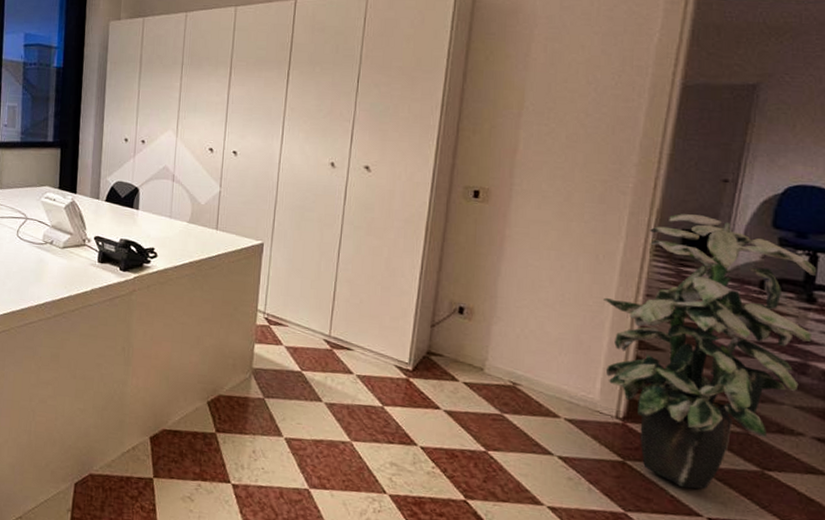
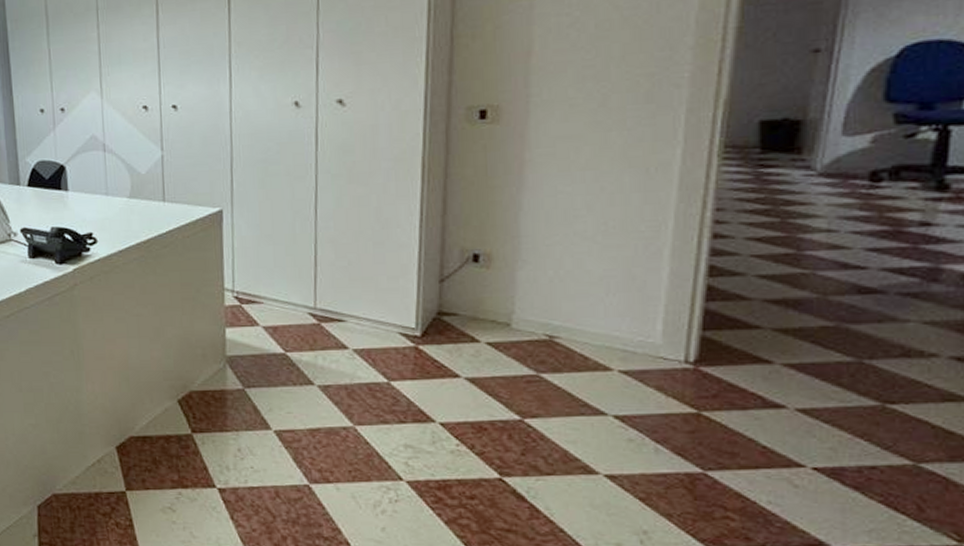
indoor plant: present [603,213,816,489] -> none [659,99,948,436]

